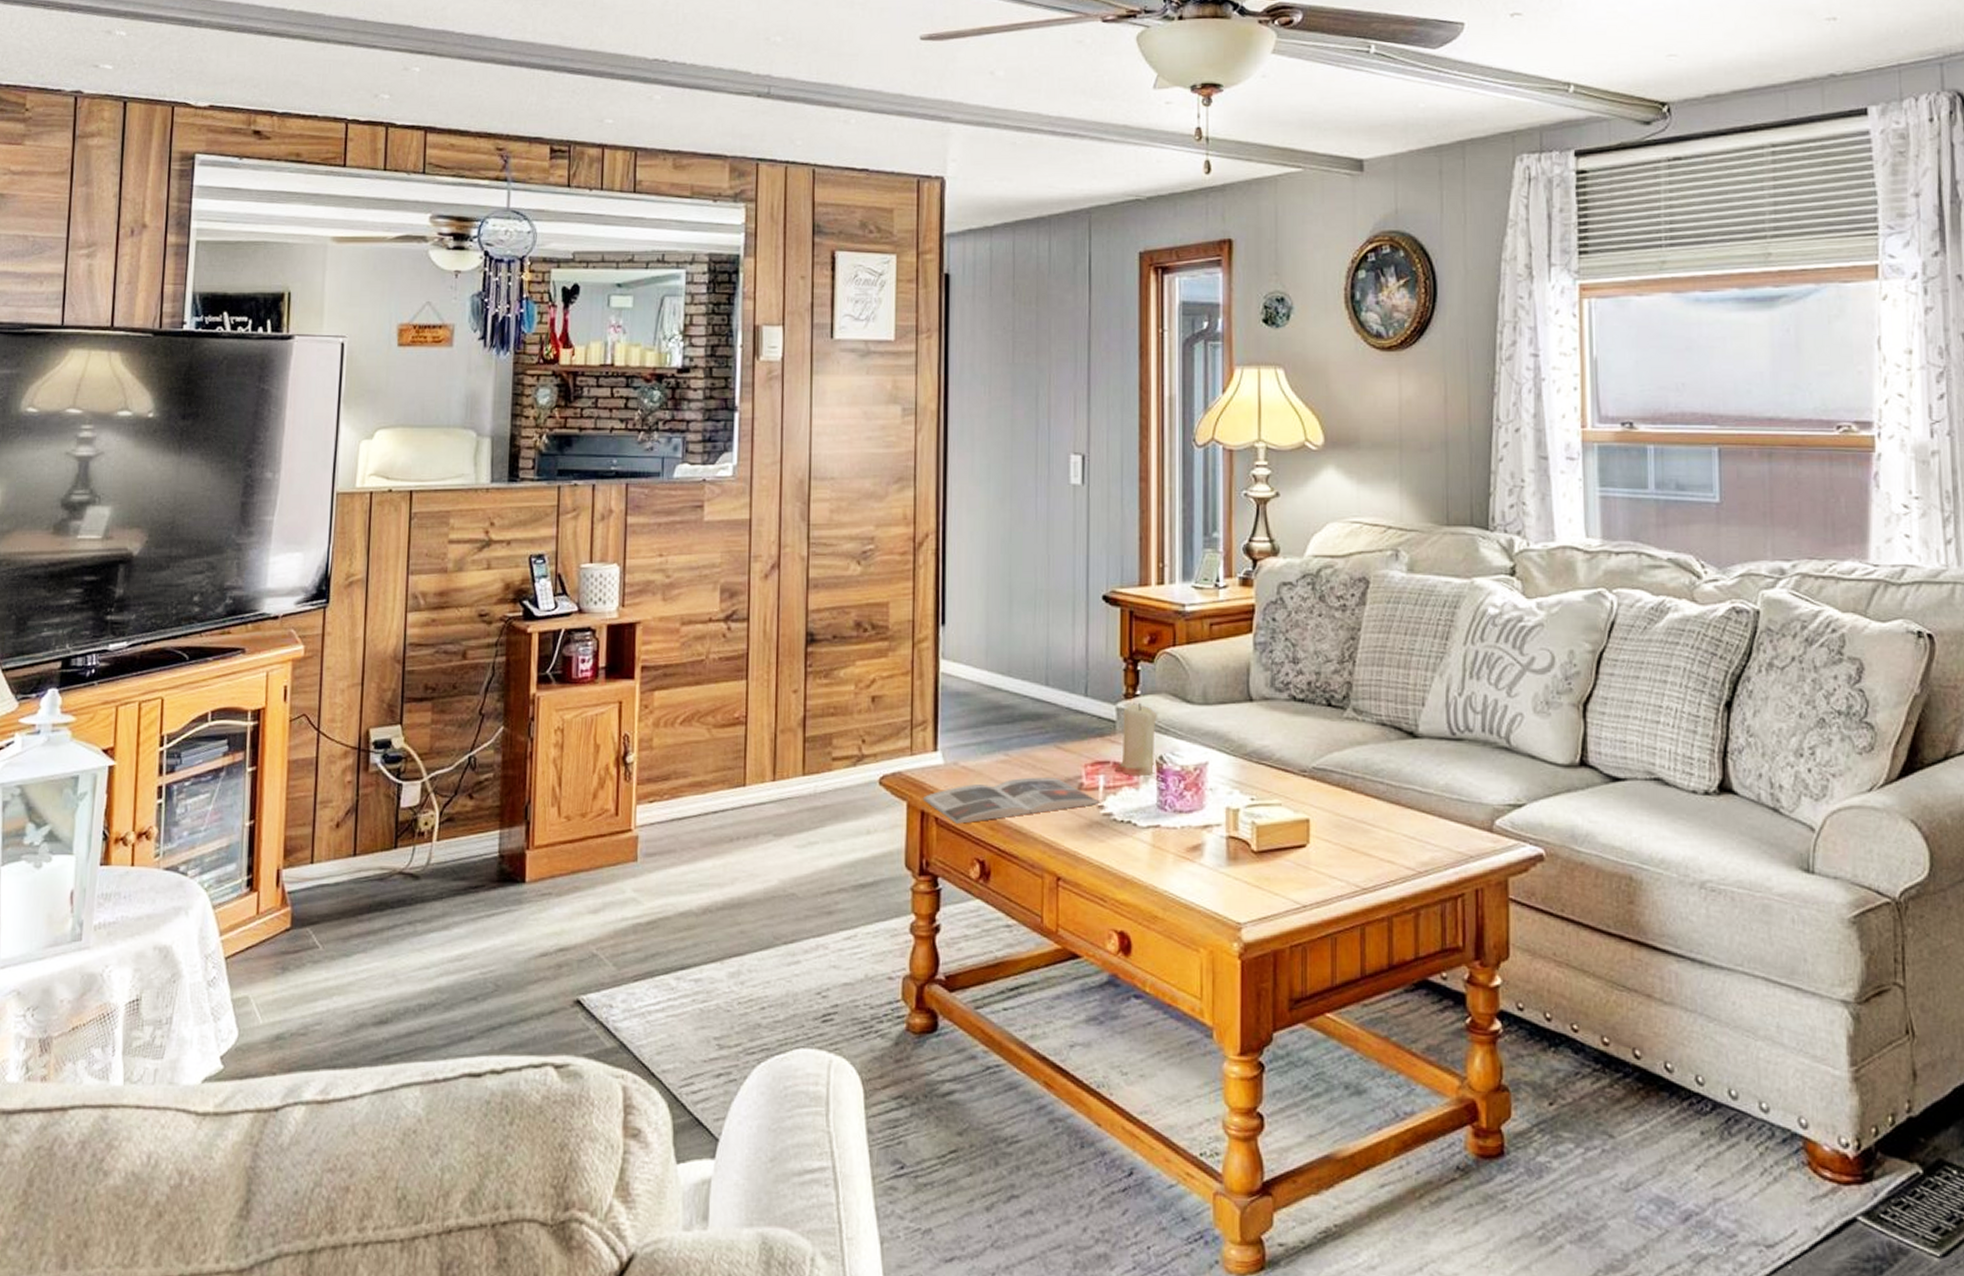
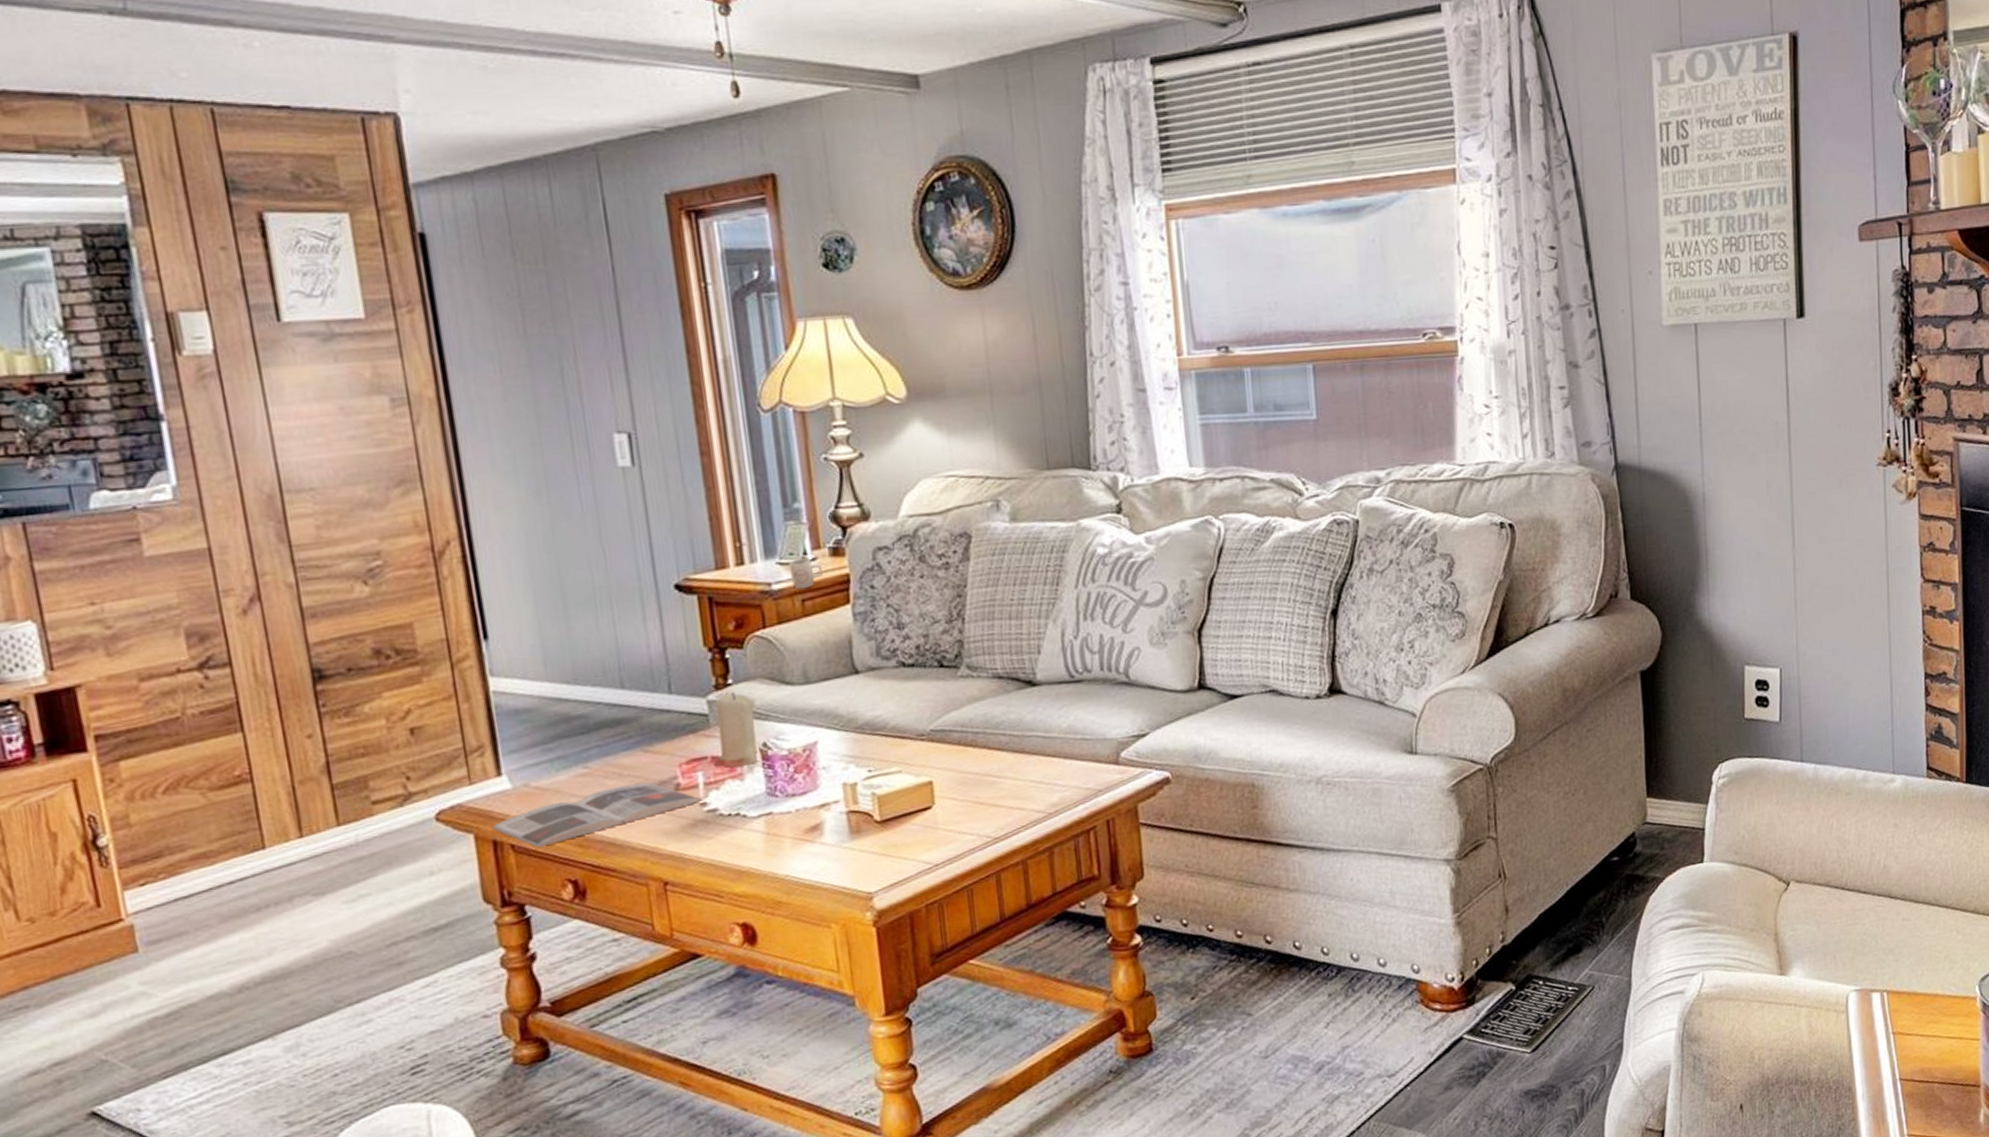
mug: none [1203,583,1231,614] -> present [789,557,823,590]

